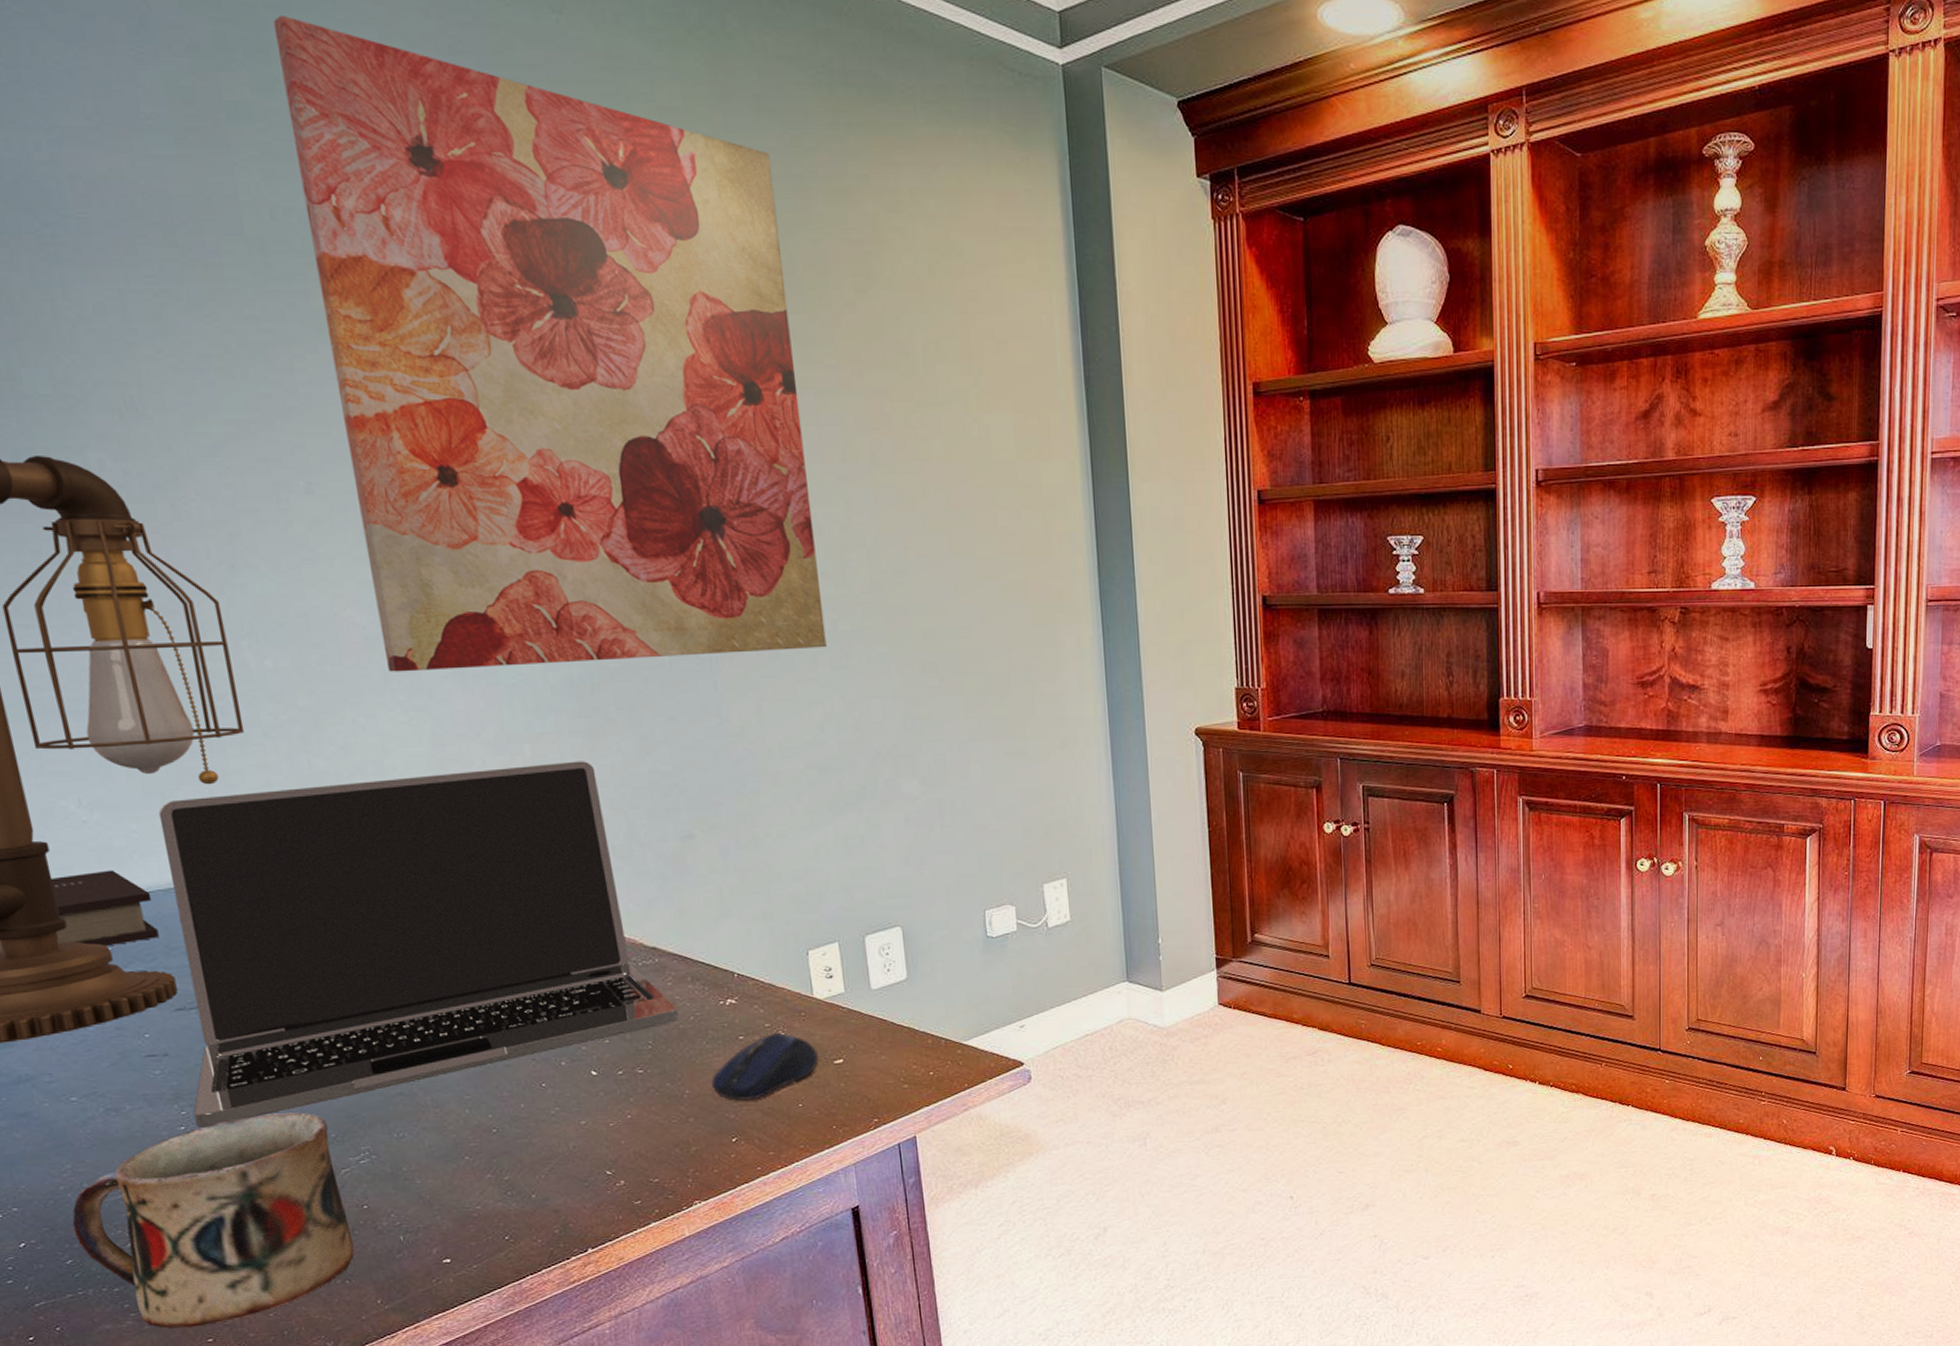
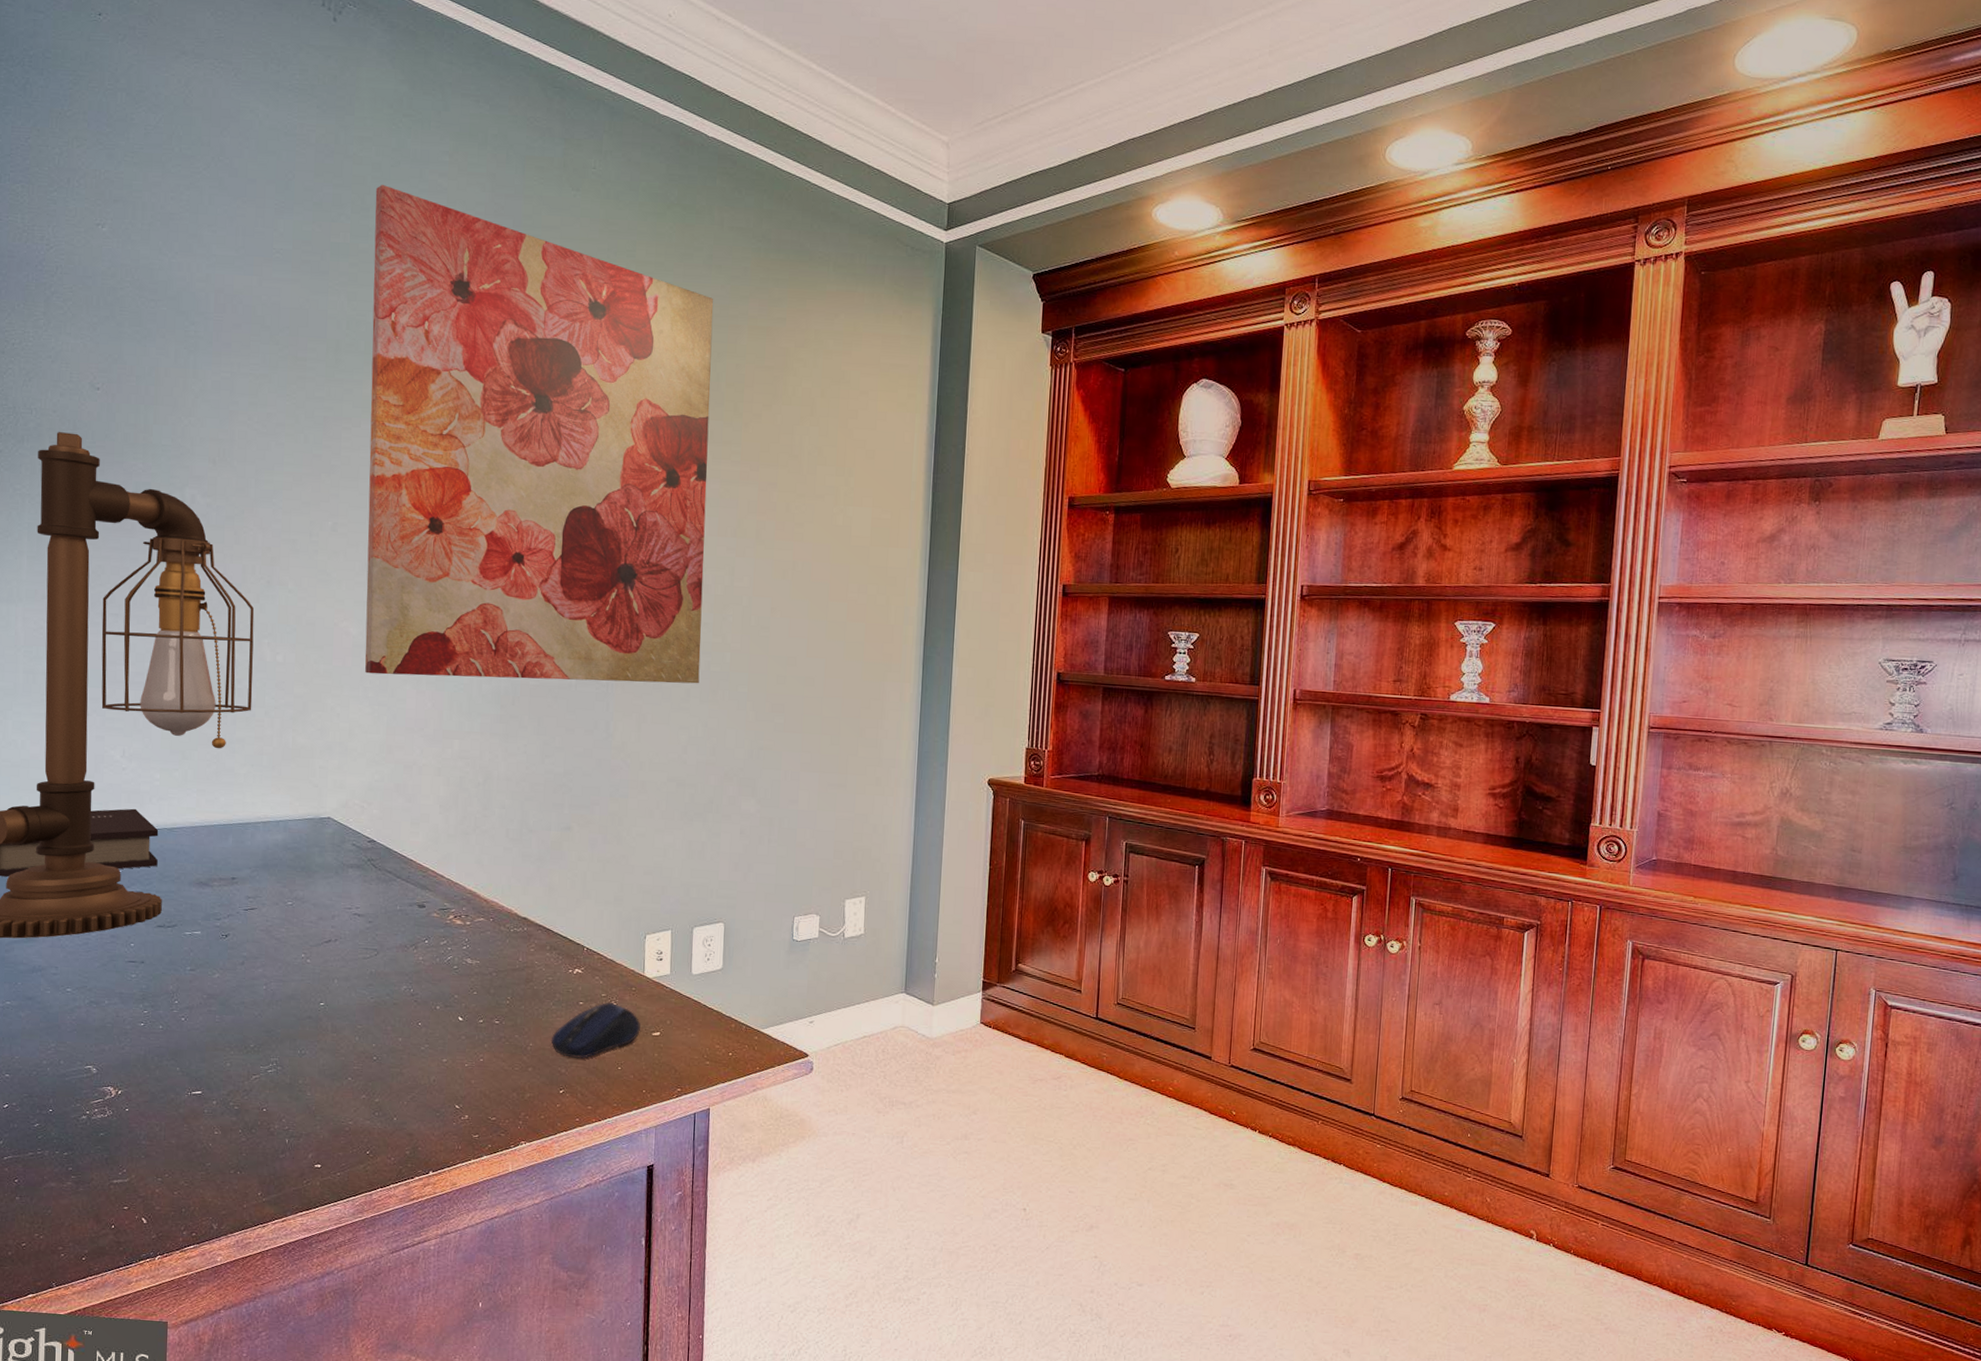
mug: present [72,1112,355,1328] -> none [45,1021,250,1195]
laptop: present [158,761,679,1127] -> none [152,757,535,1026]

